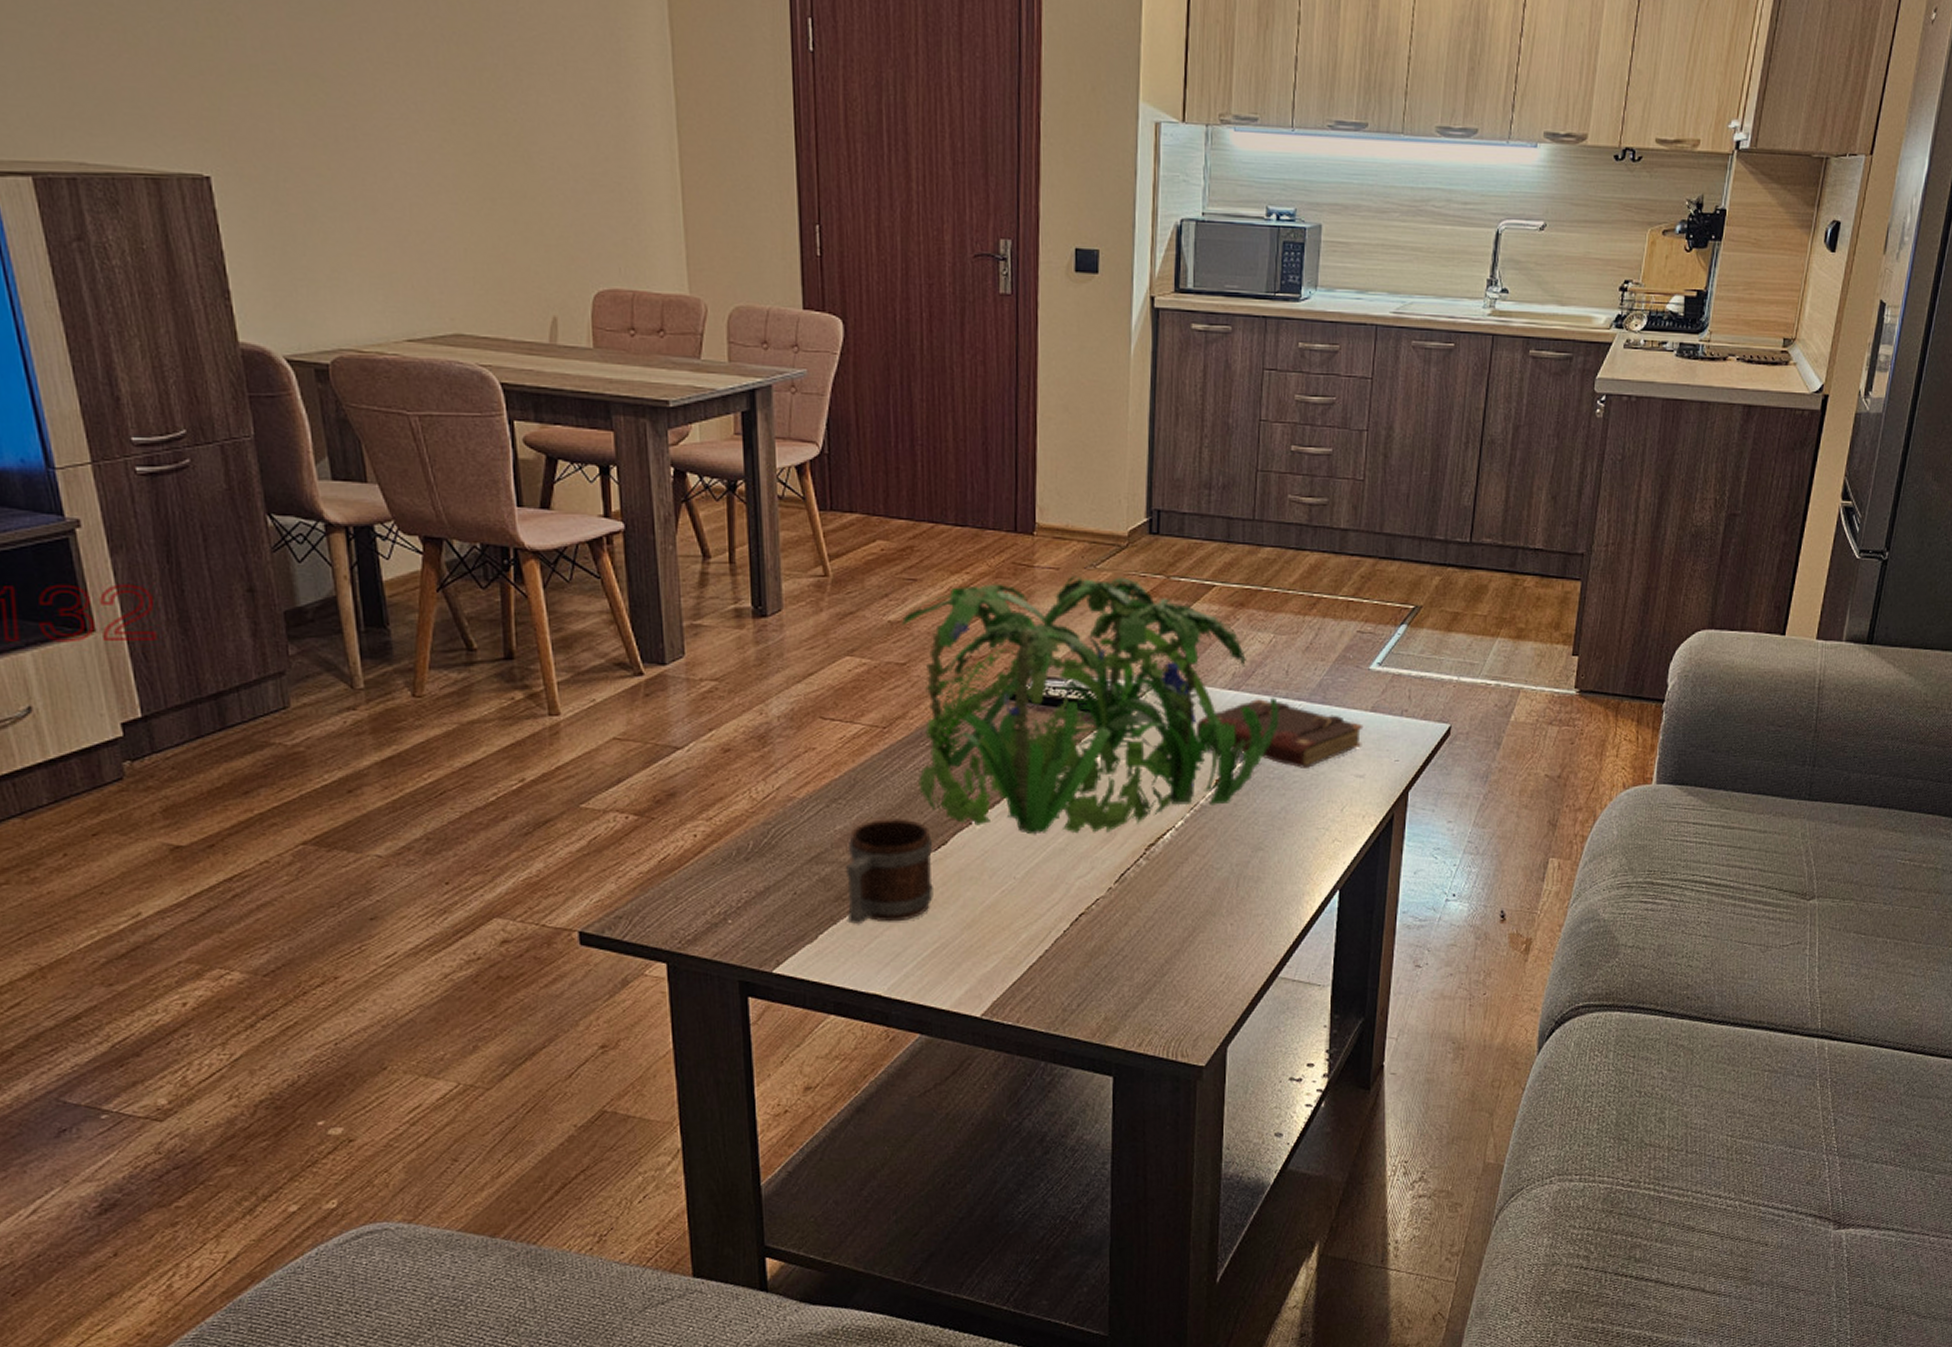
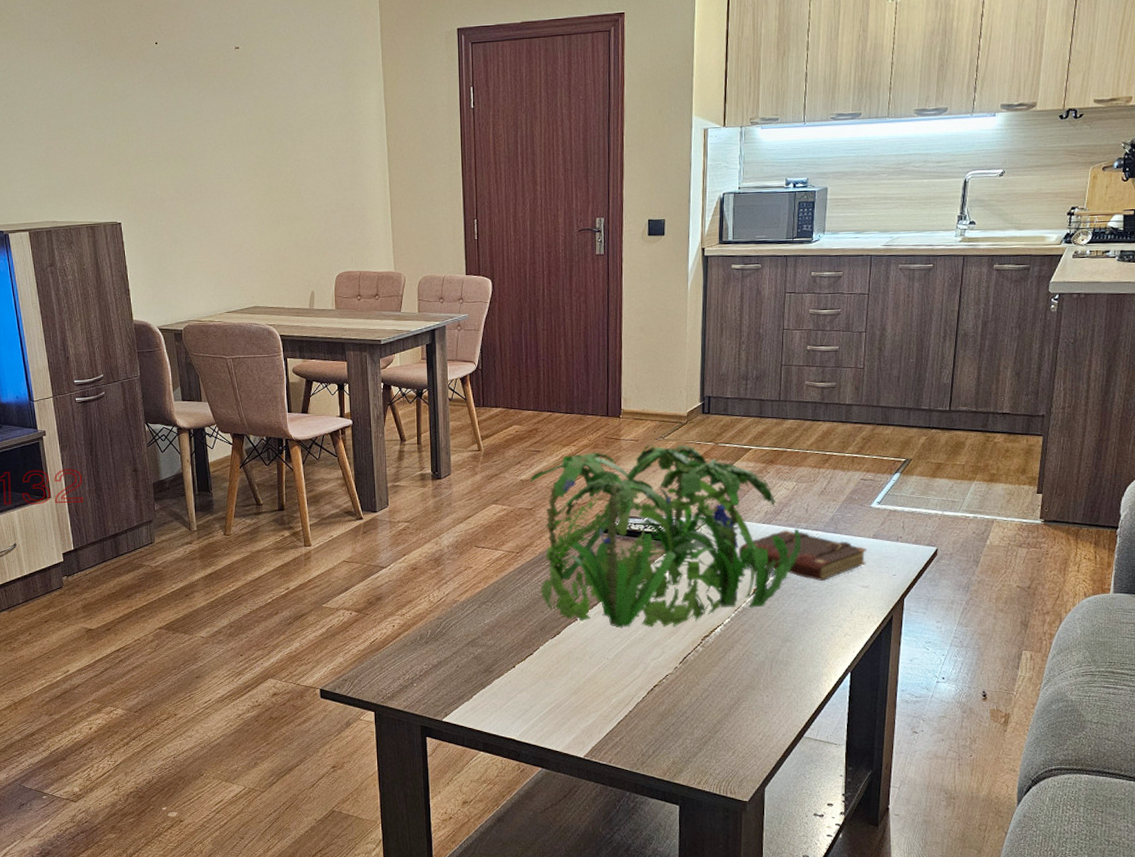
mug: present [846,819,935,925] -> none [492,616,552,690]

